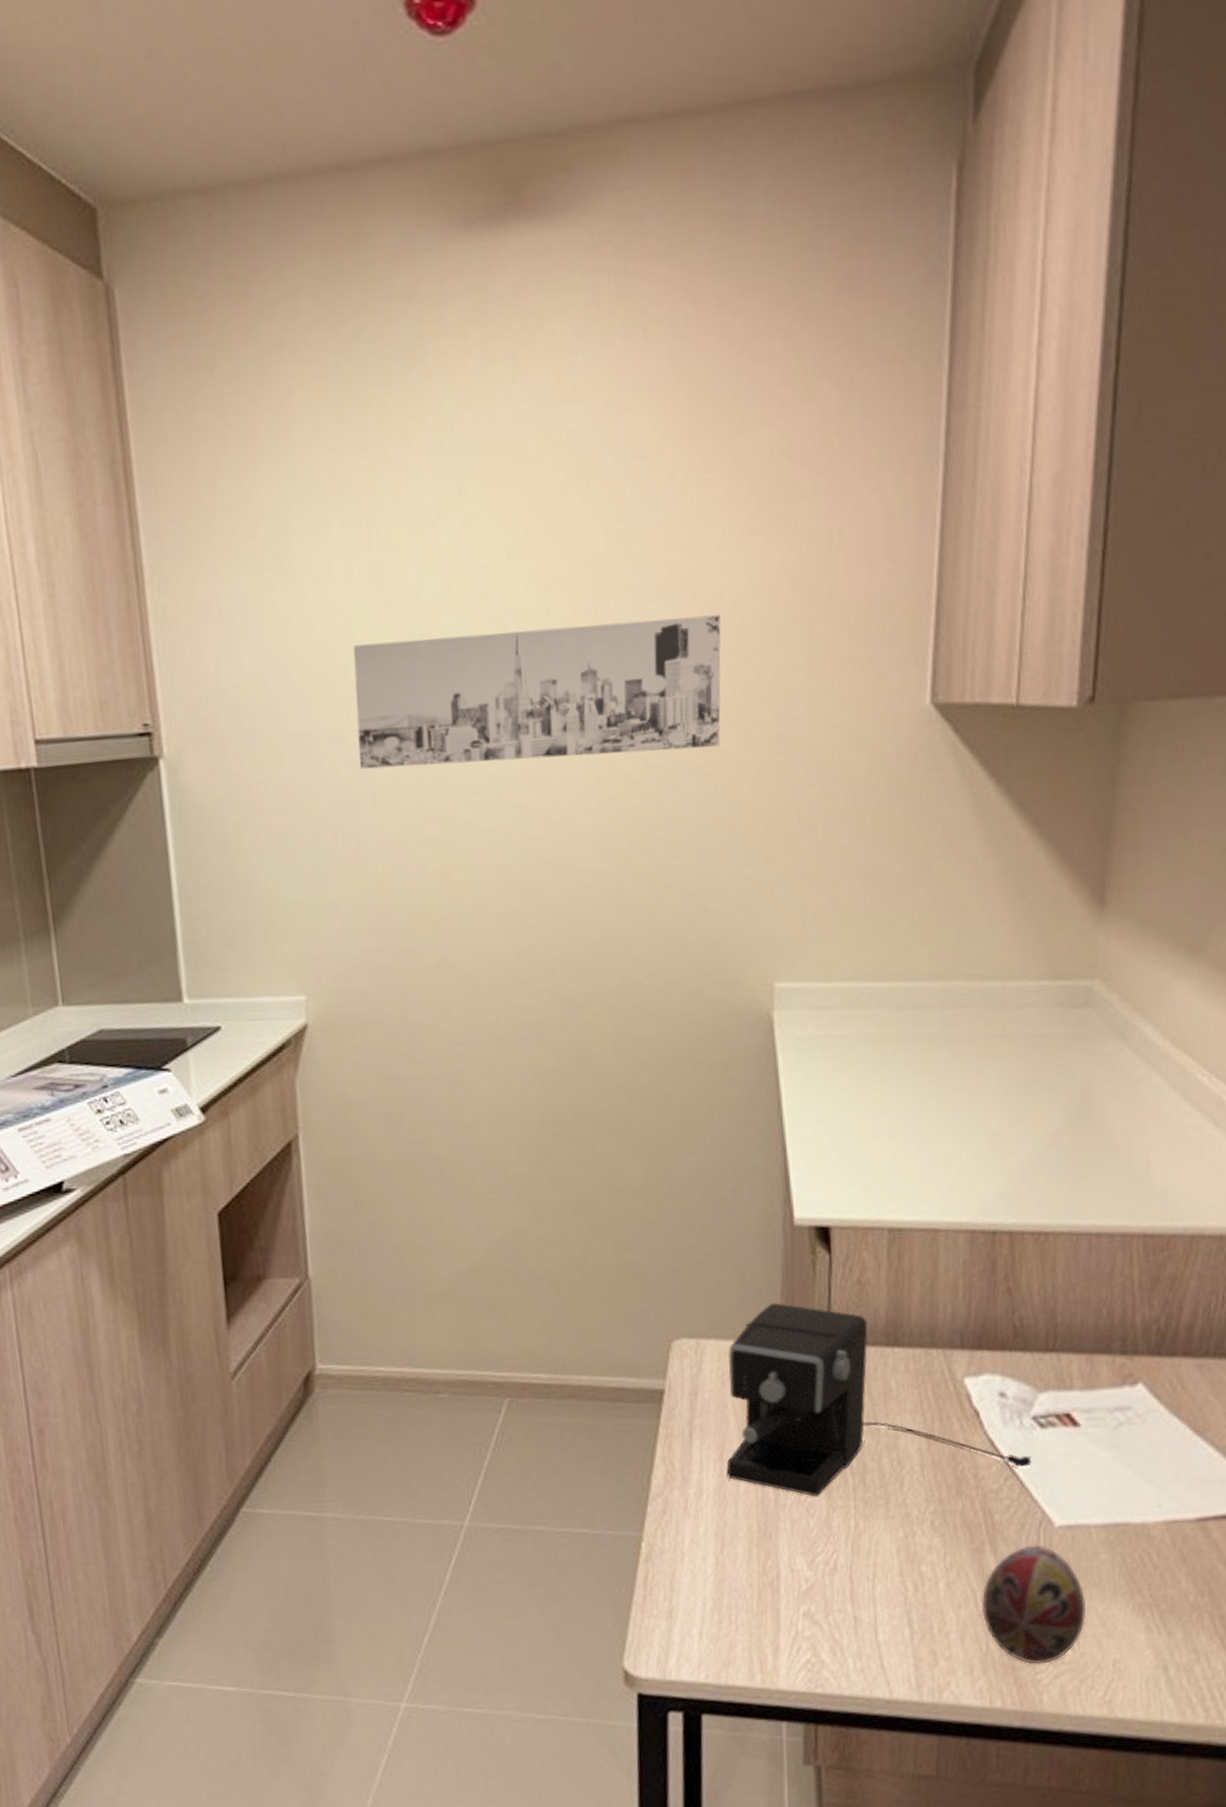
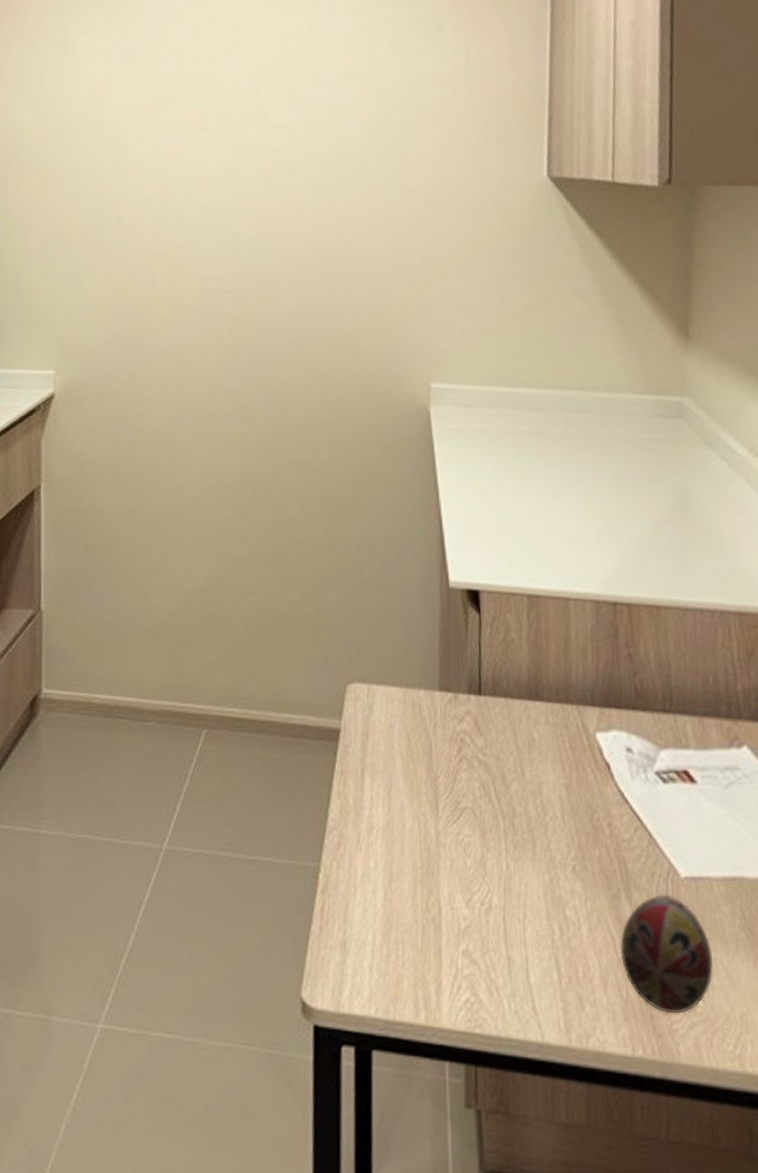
wall art: present [353,614,721,770] -> none [108,102,388,199]
coffee maker: present [726,1302,1032,1497] -> none [393,655,658,837]

